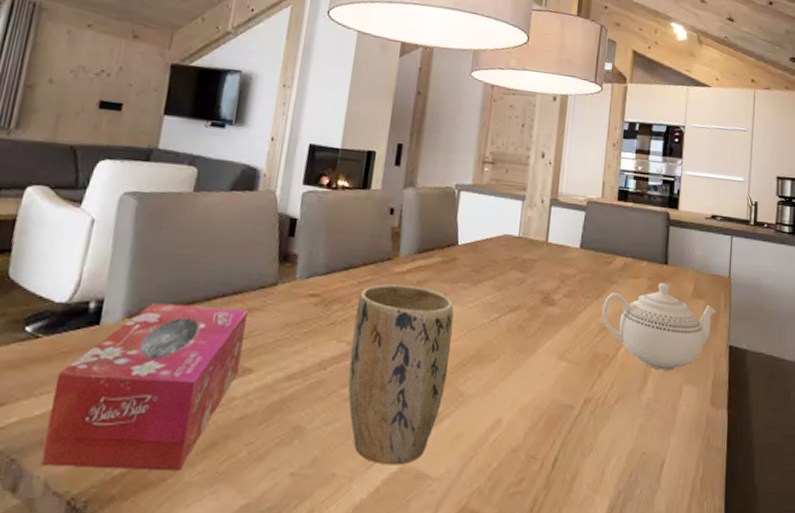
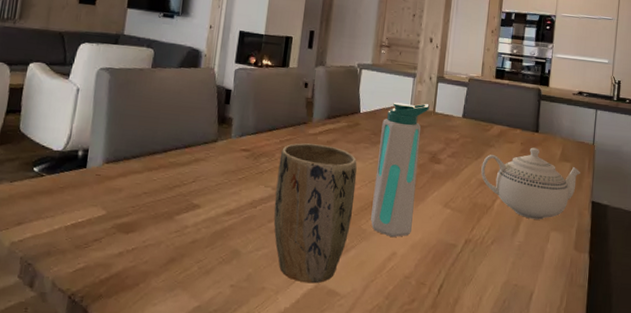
tissue box: present [40,303,248,470] -> none [48,153,195,278]
water bottle: none [470,231,541,401] -> present [371,102,430,238]

